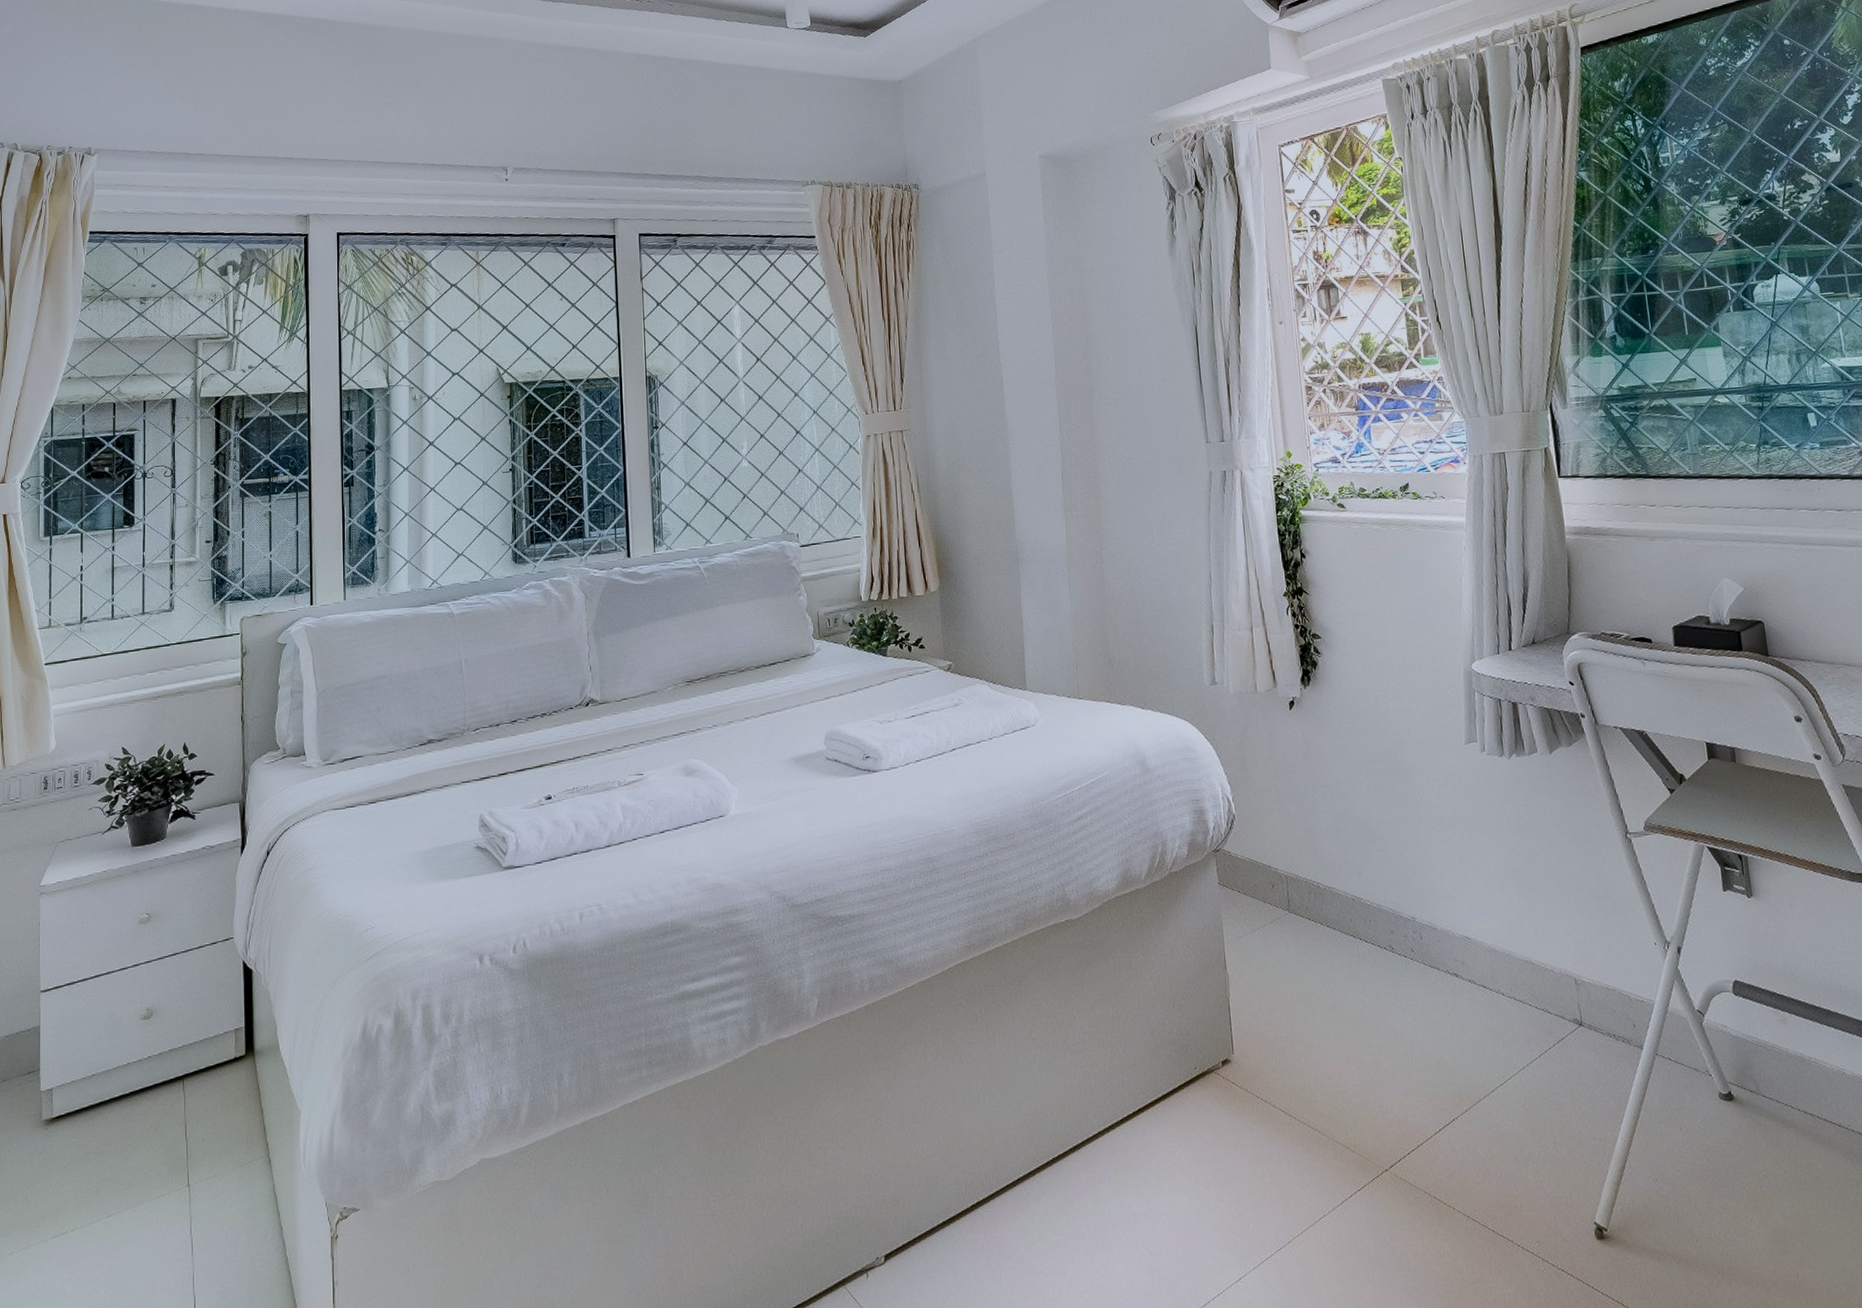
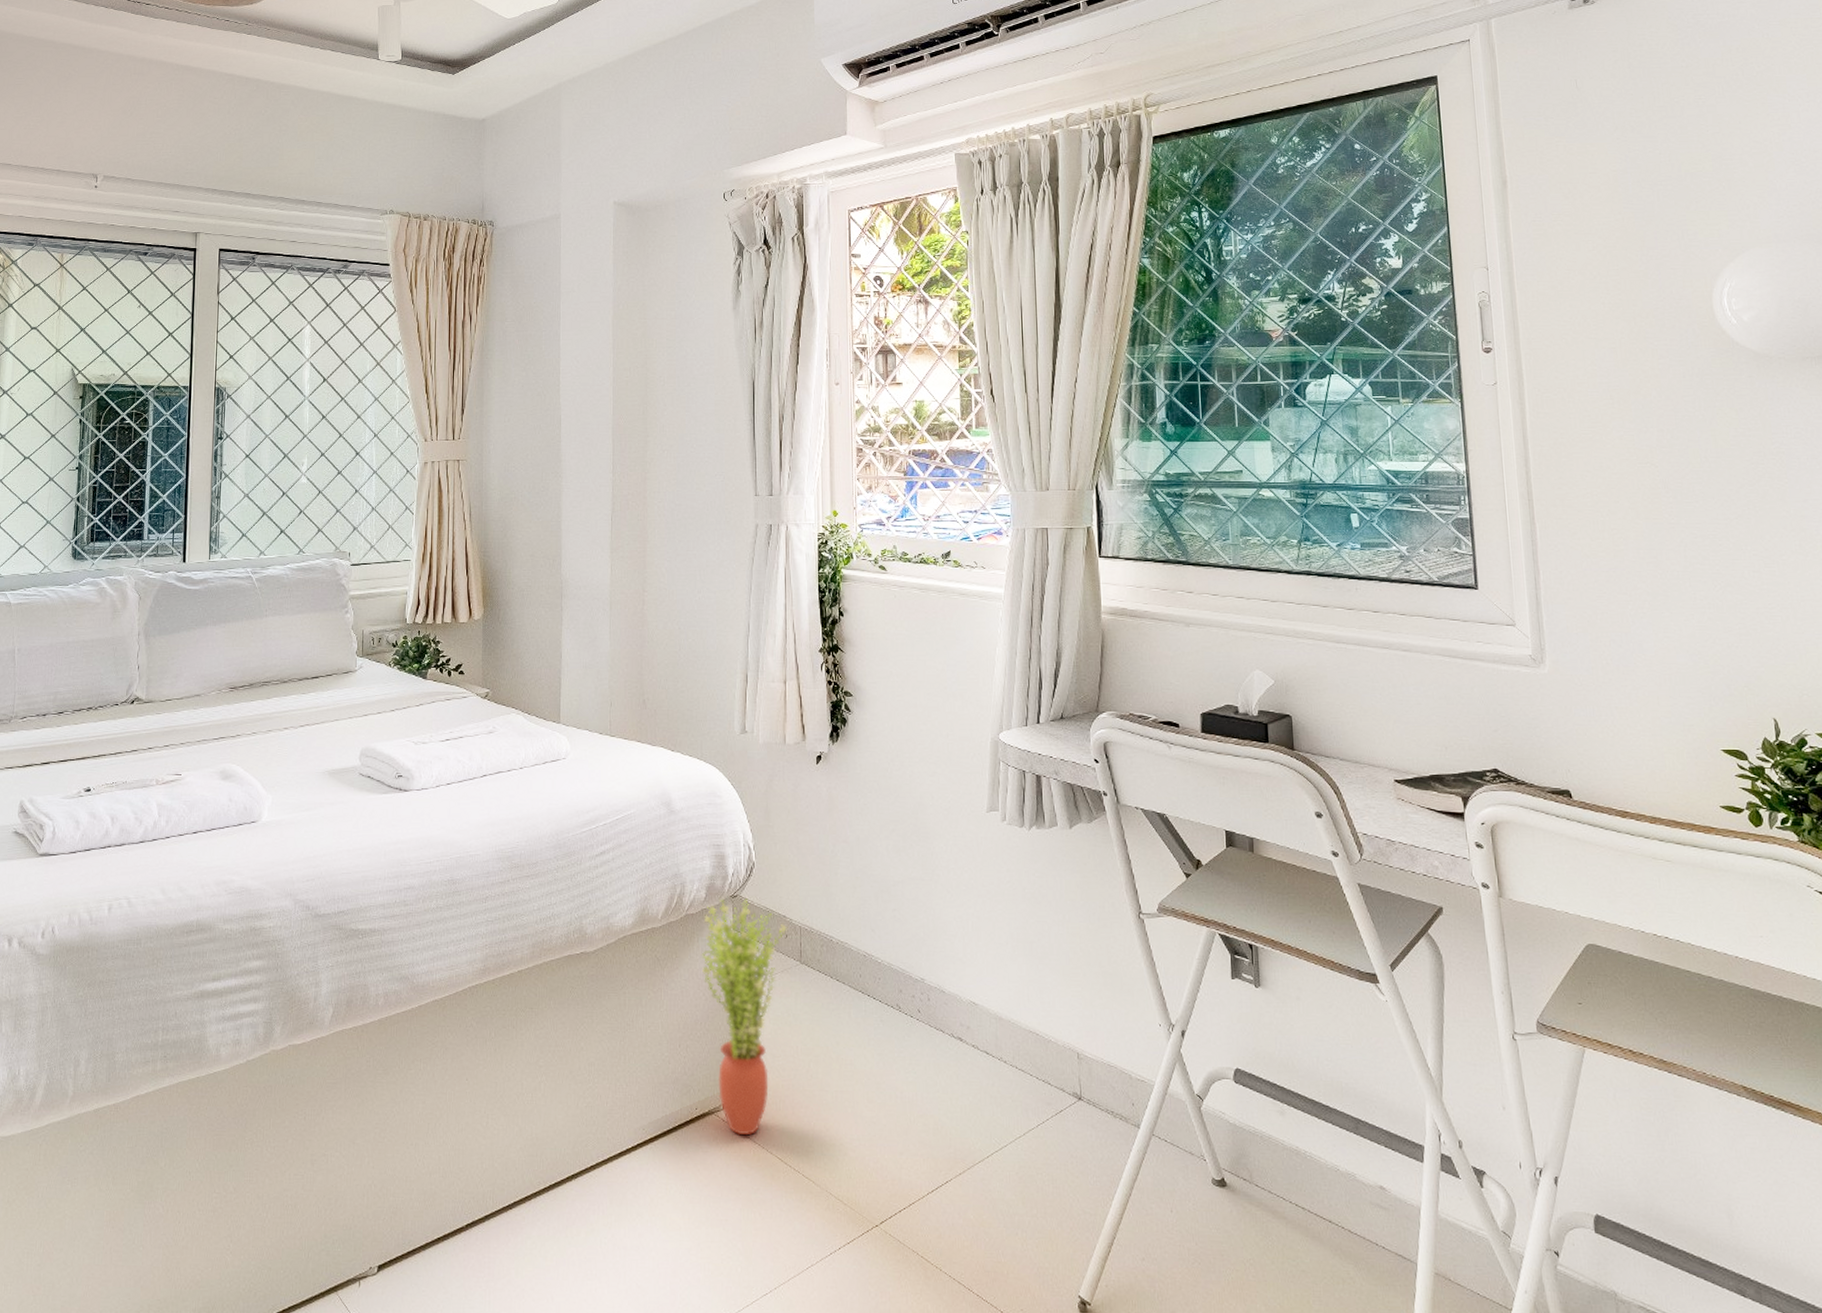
potted plant: none [1188,852,1273,1092] -> present [701,898,787,1136]

